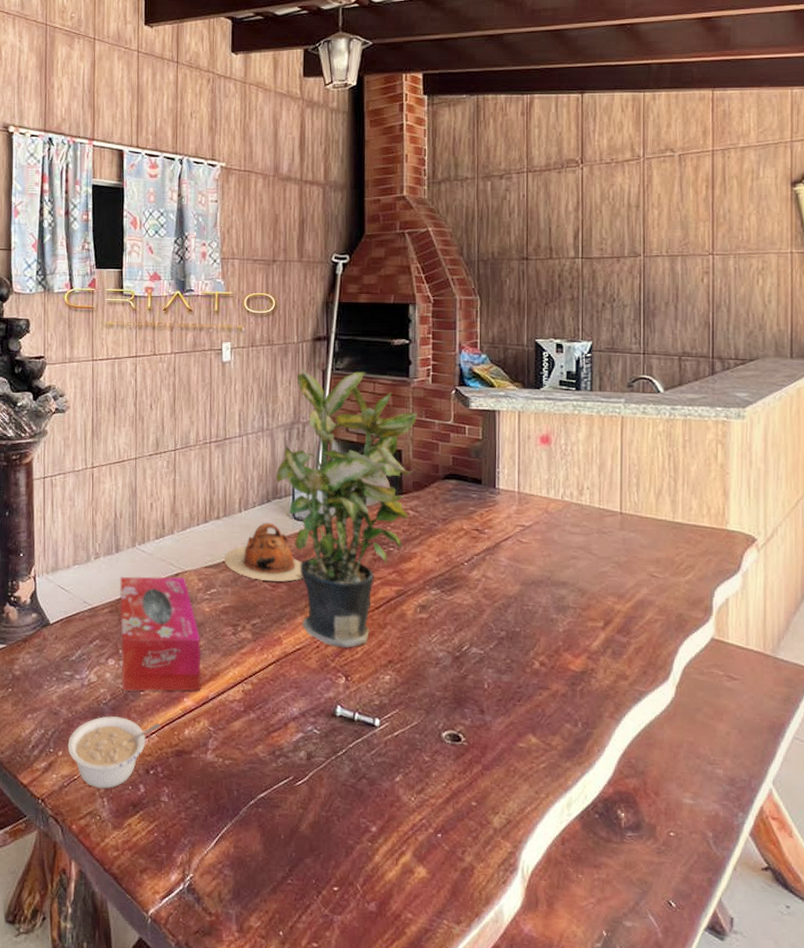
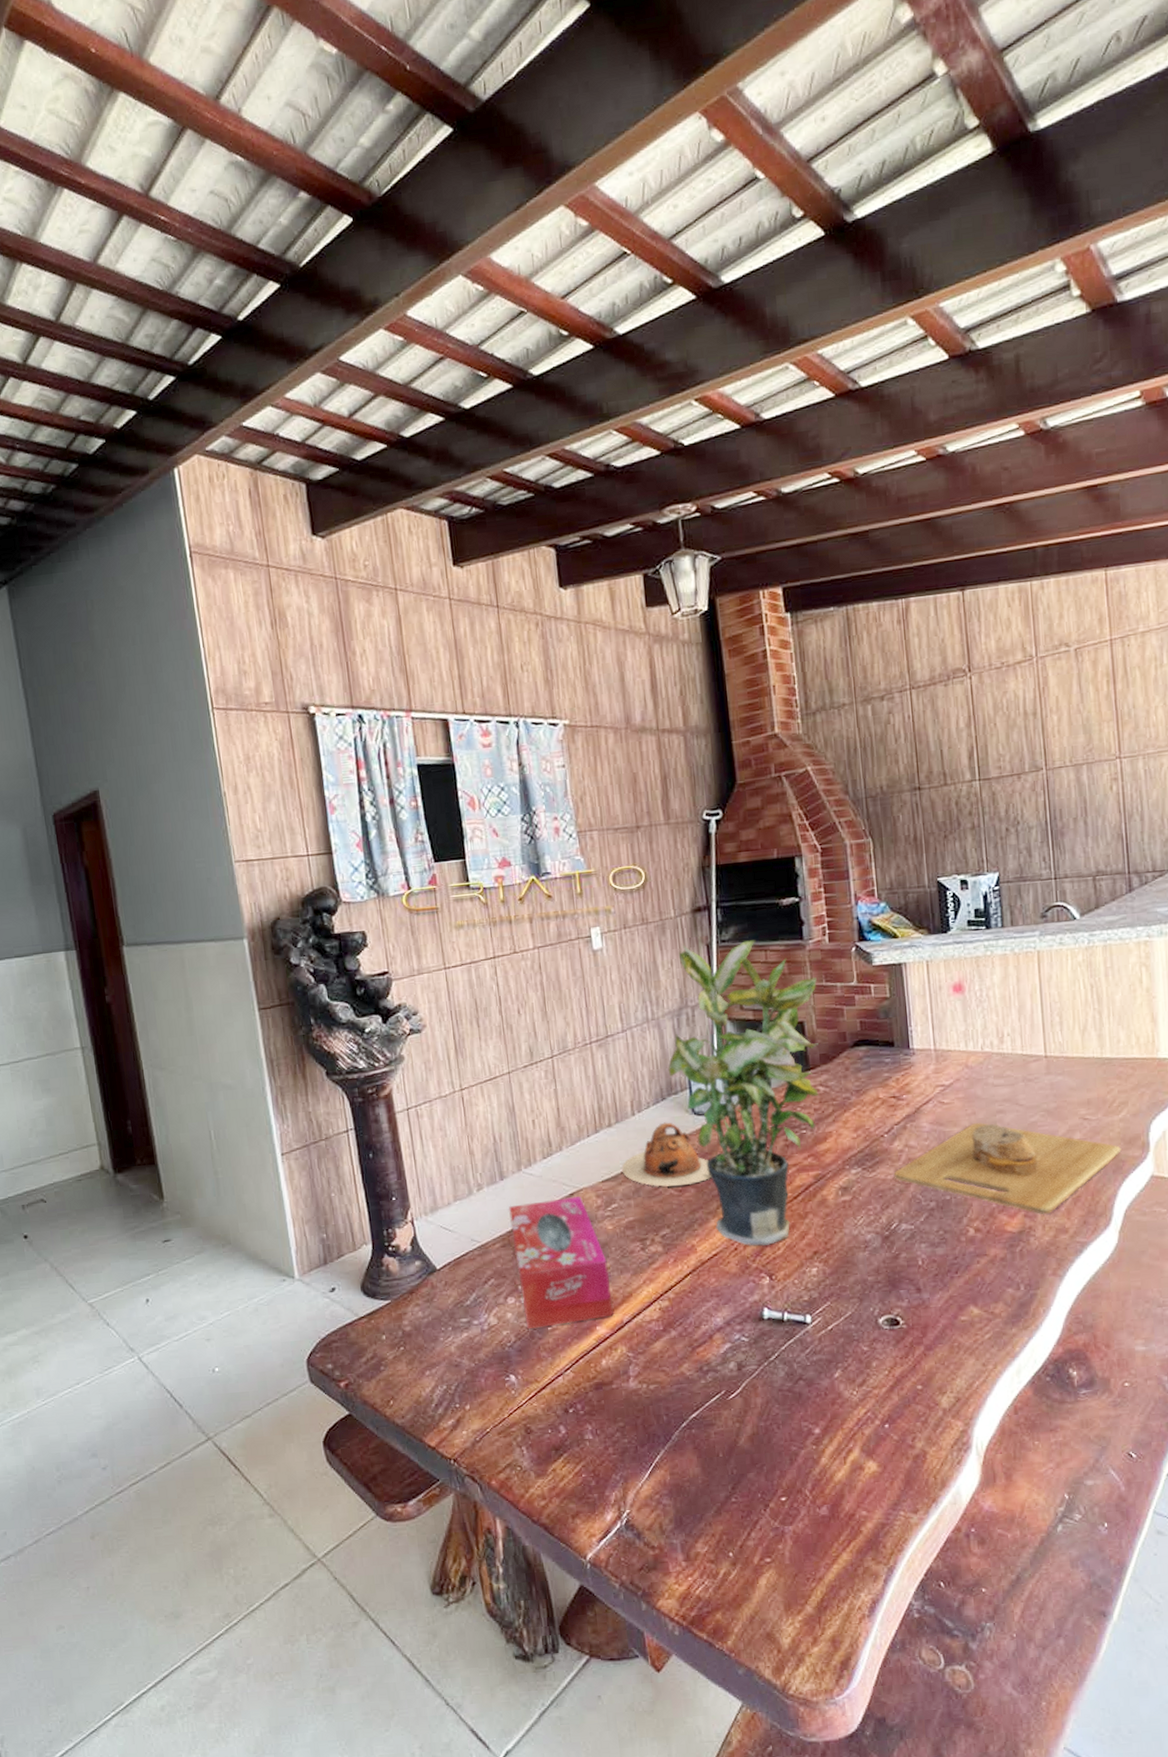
legume: present [67,716,160,789] -> none [474,1357,574,1438]
cutting board: none [469,565,685,659] -> present [893,1123,1121,1214]

